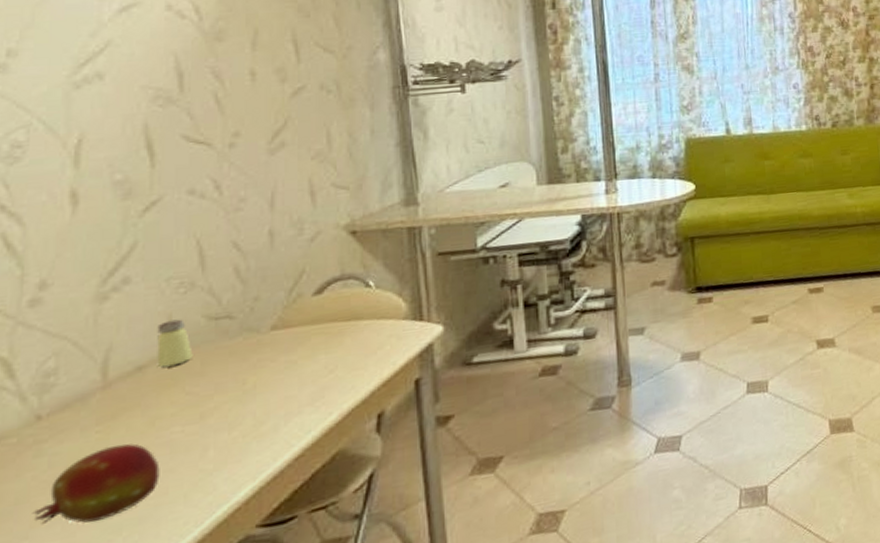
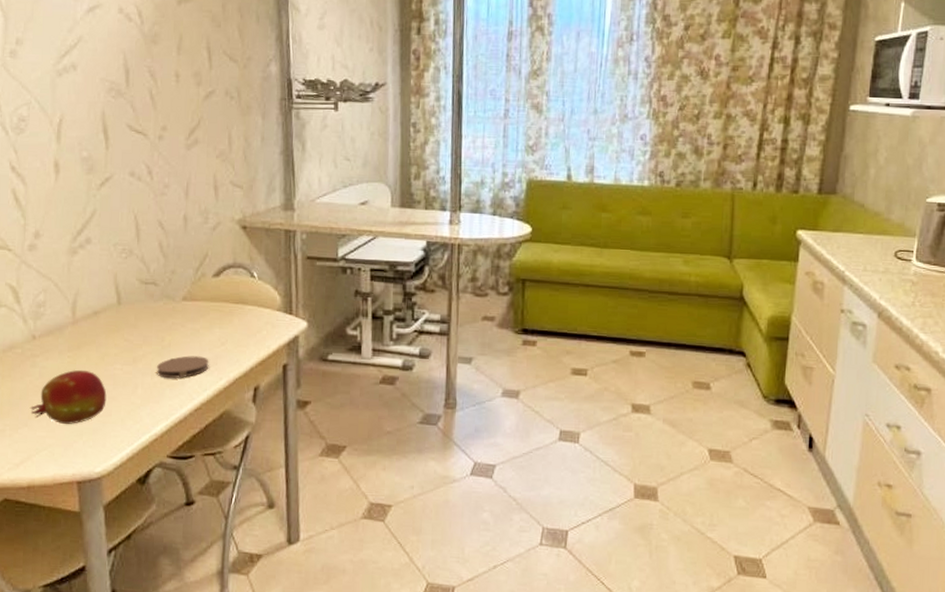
saltshaker: present [157,319,193,367] -> none [106,278,130,316]
coaster: none [235,392,313,429] -> present [156,356,209,378]

